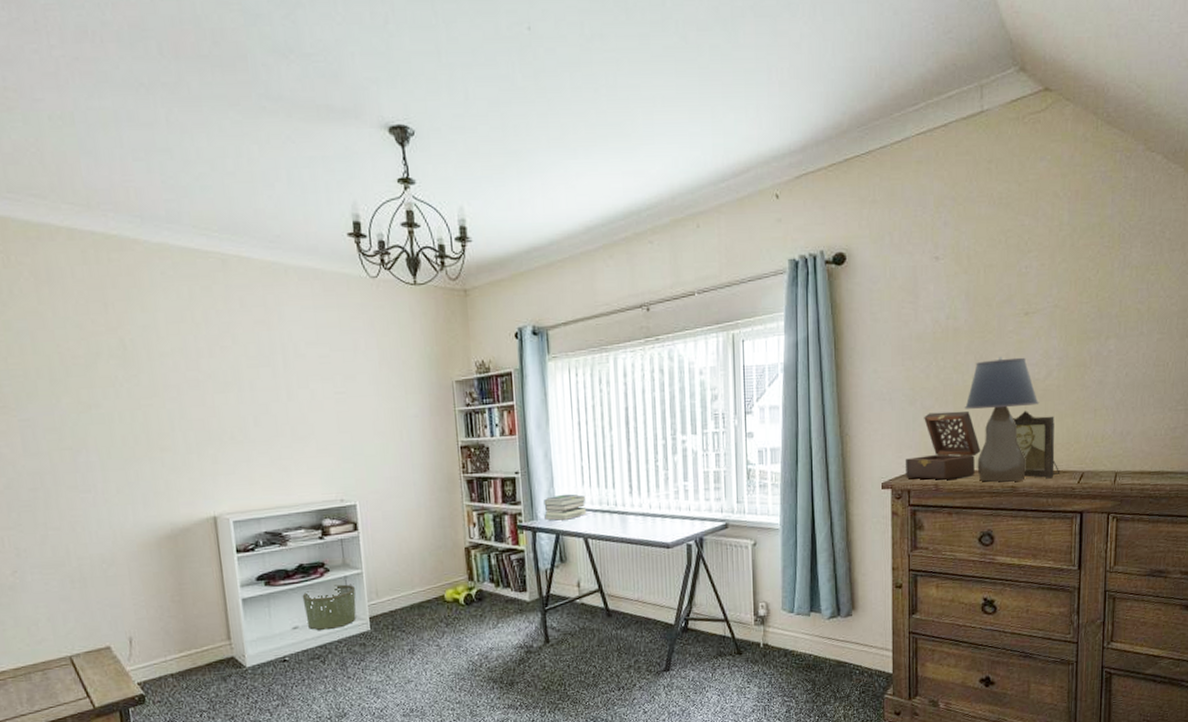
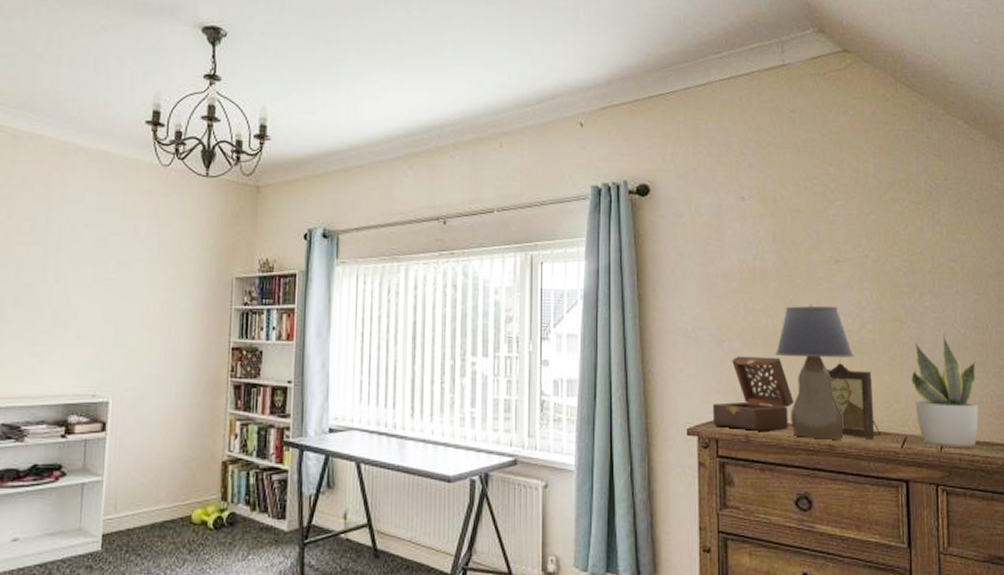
basket: present [302,583,356,630] -> none [29,492,93,545]
books: present [543,493,587,521] -> none [315,410,362,440]
potted plant: none [1092,375,1154,480] -> present [911,334,979,449]

